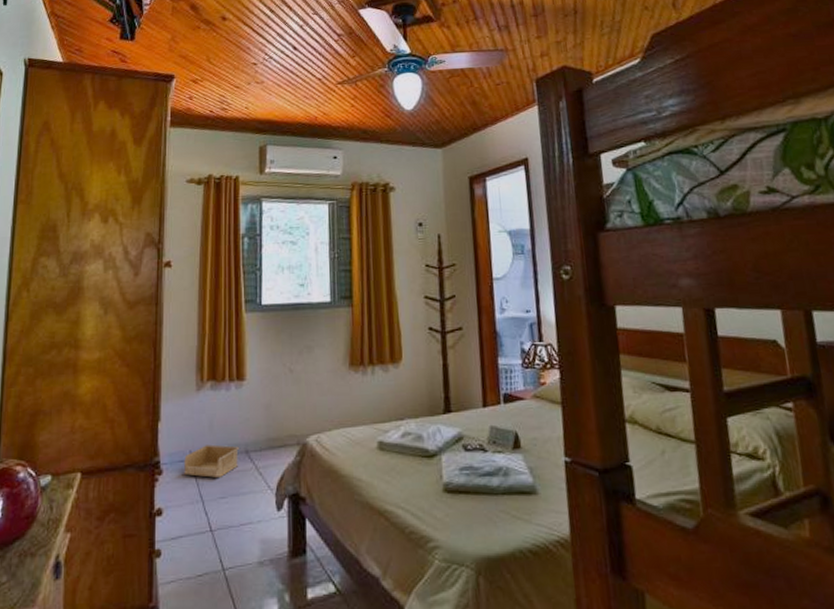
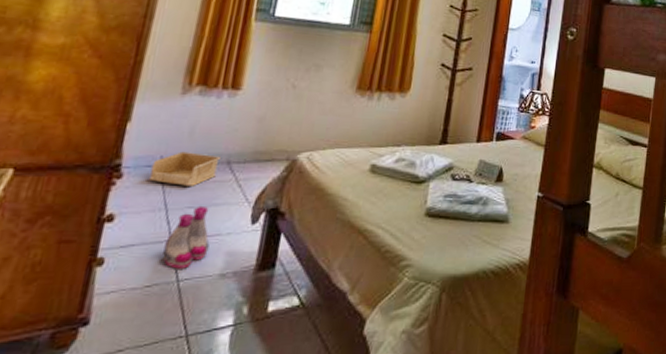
boots: none [207,495,244,558] -> present [163,205,210,269]

